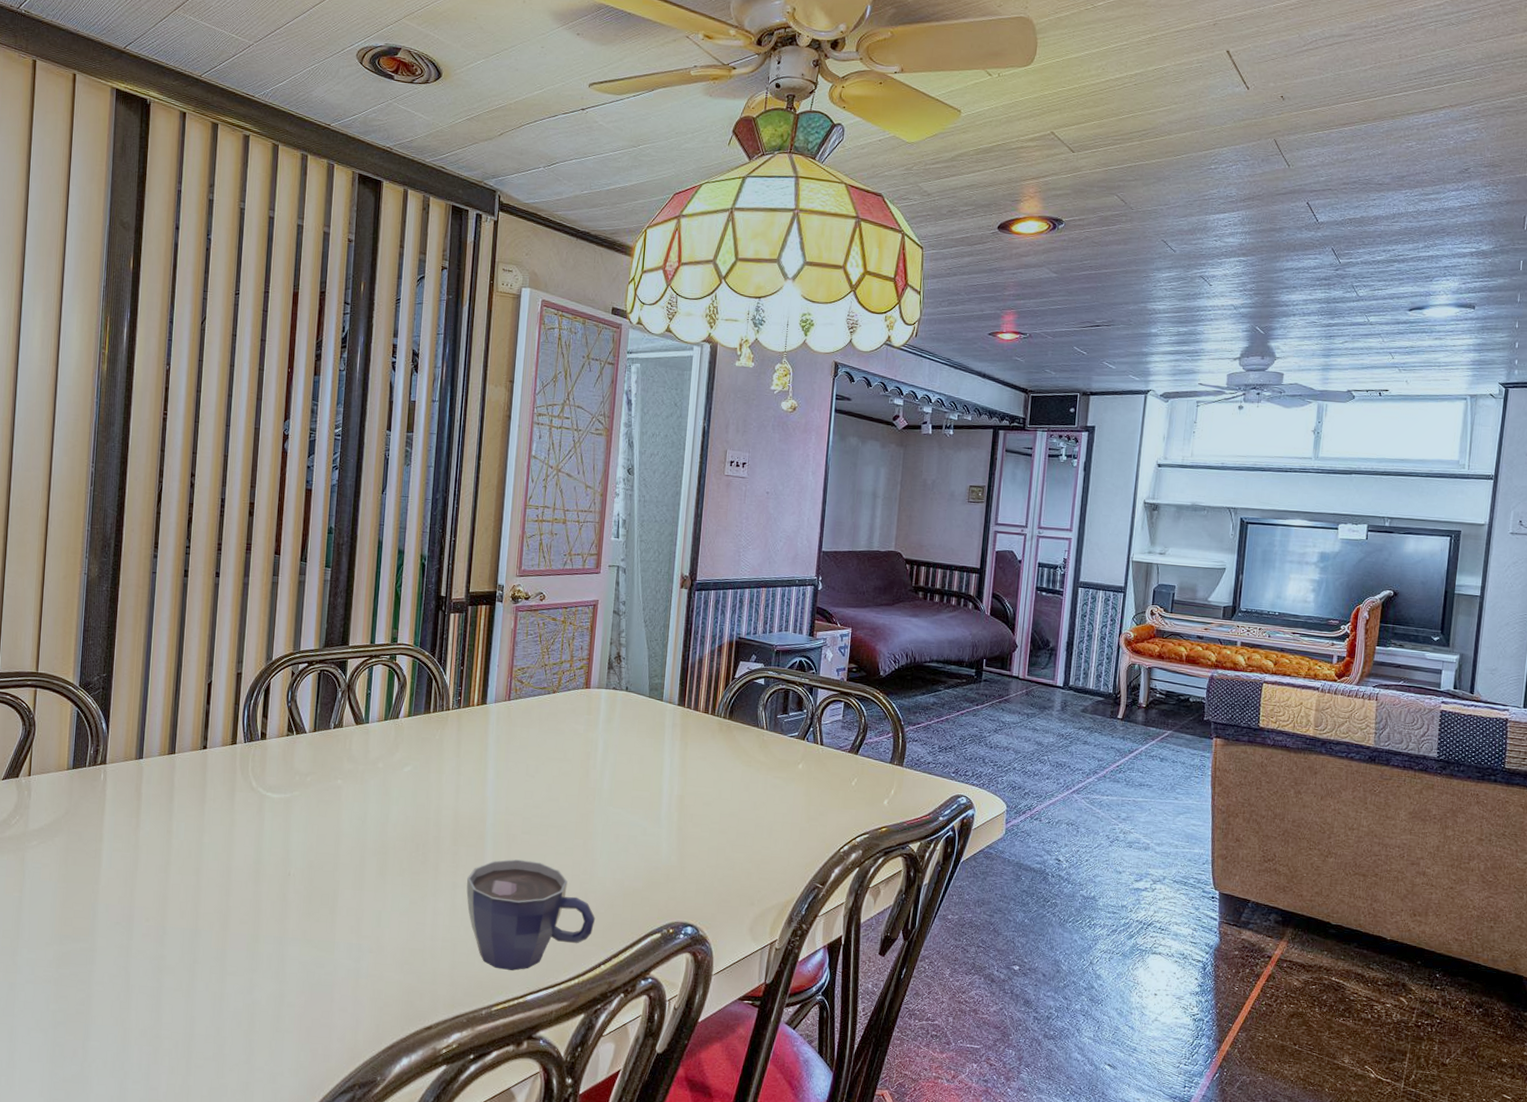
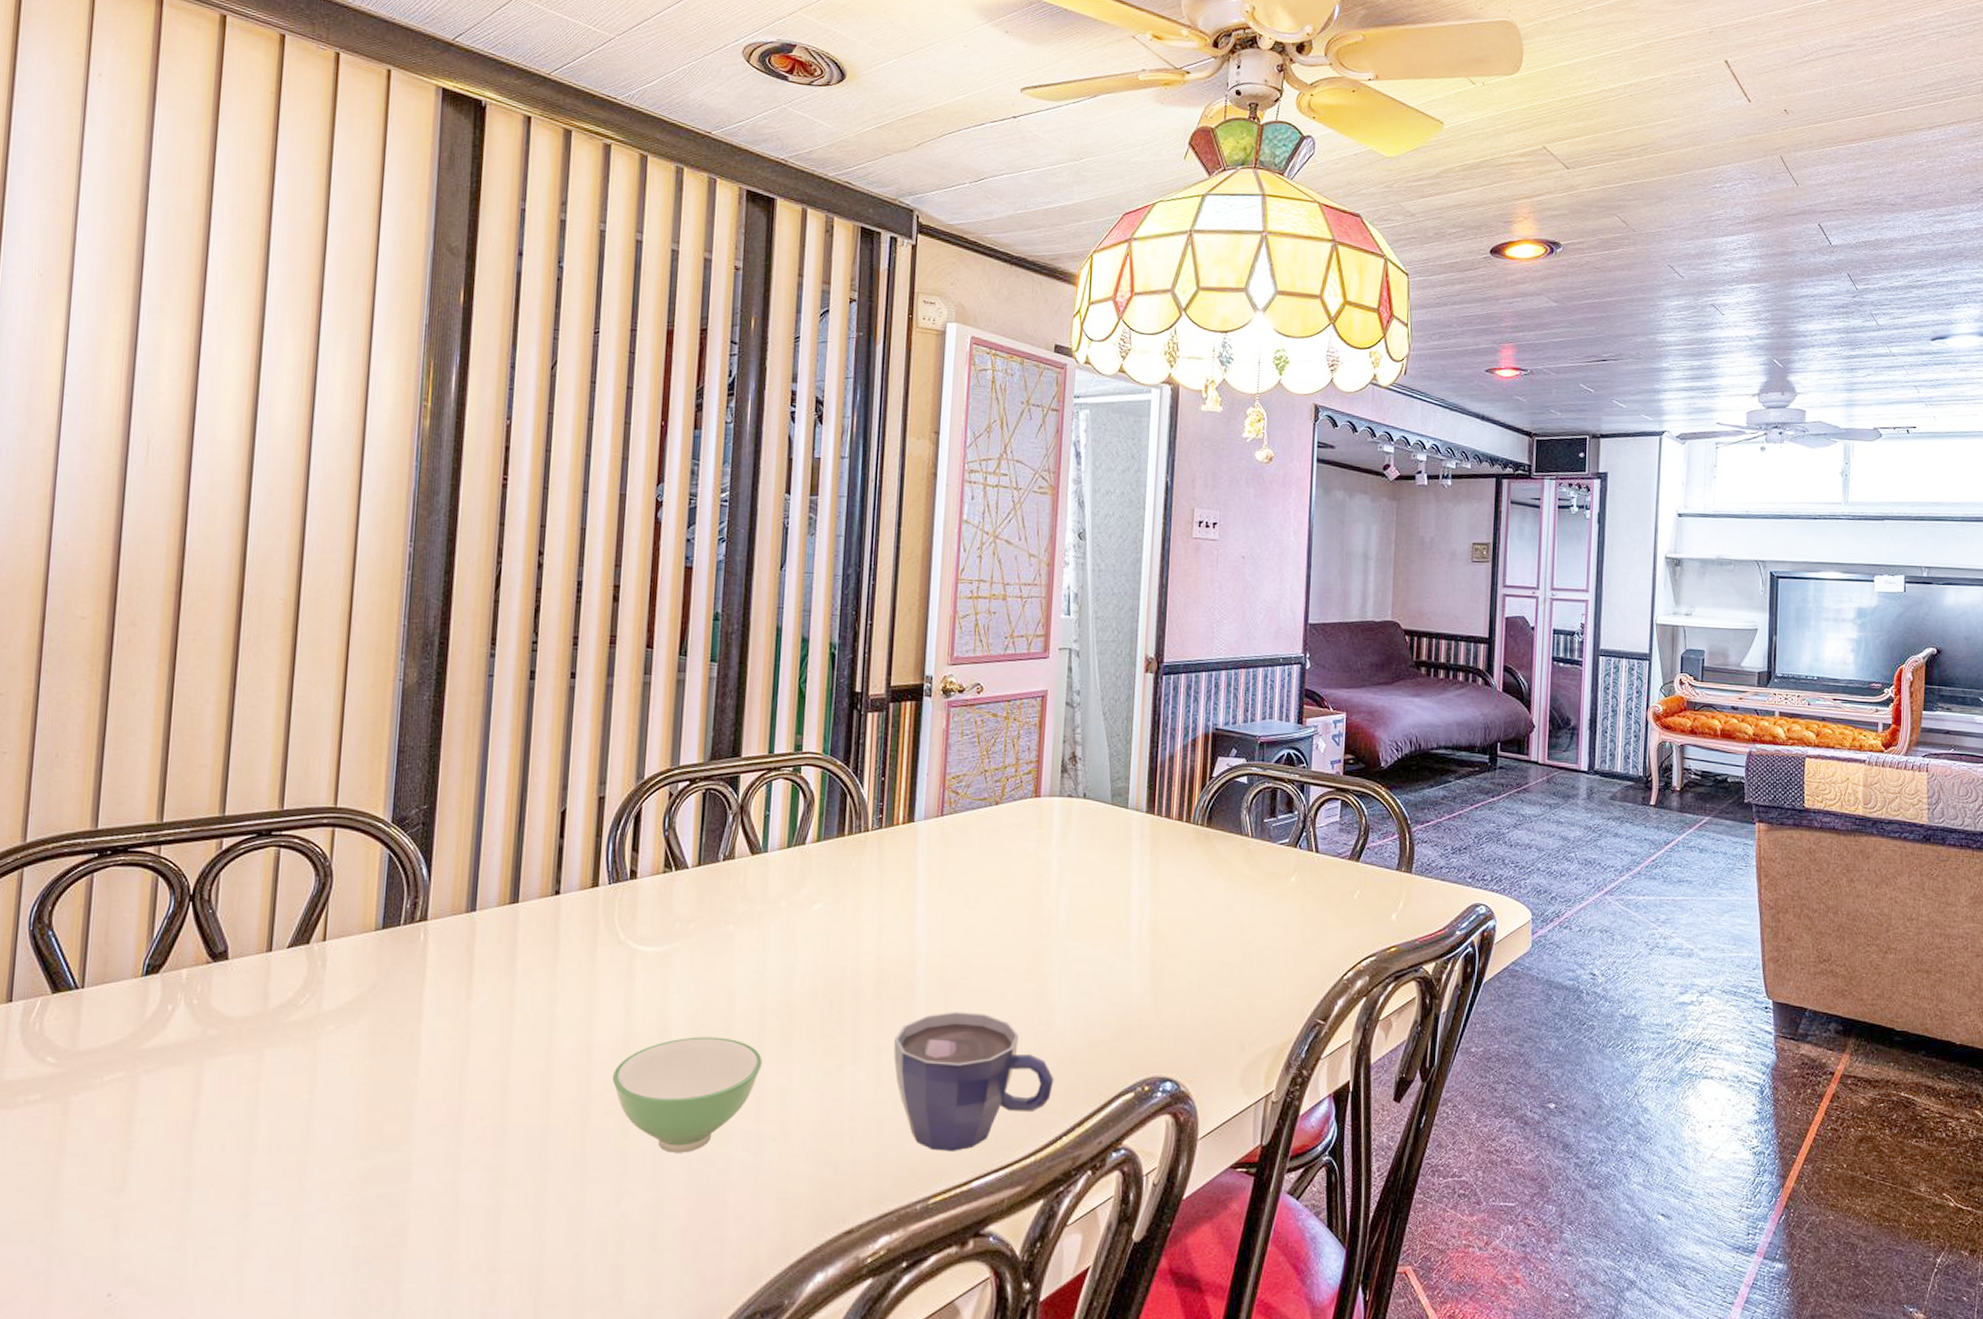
bowl: none [246,867,363,957] -> present [612,1037,762,1153]

